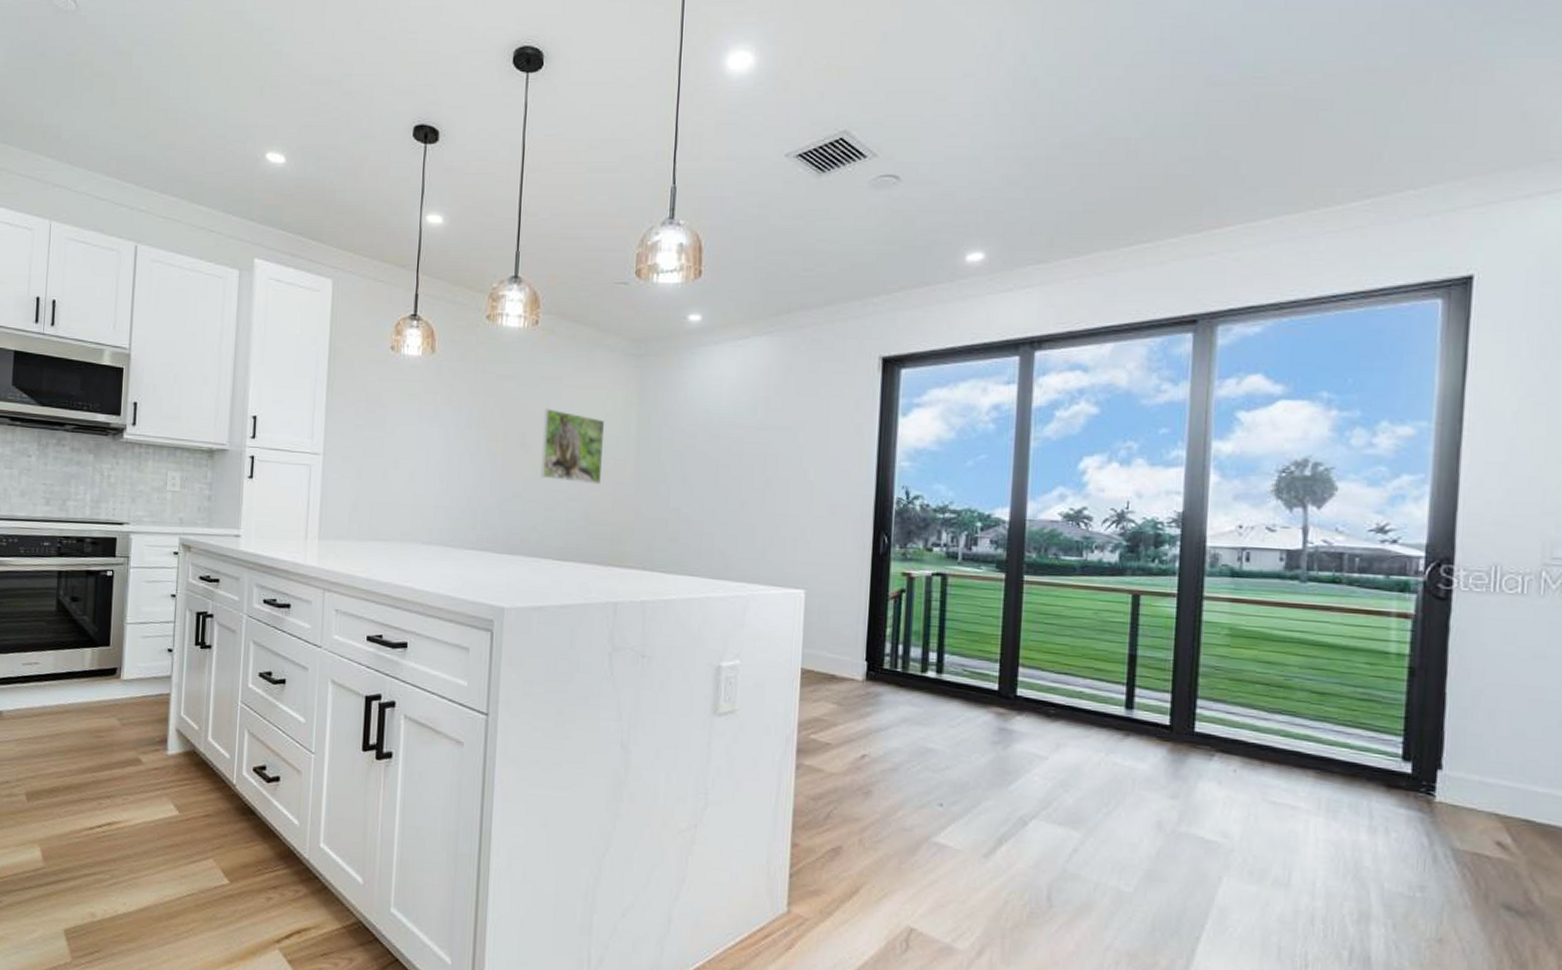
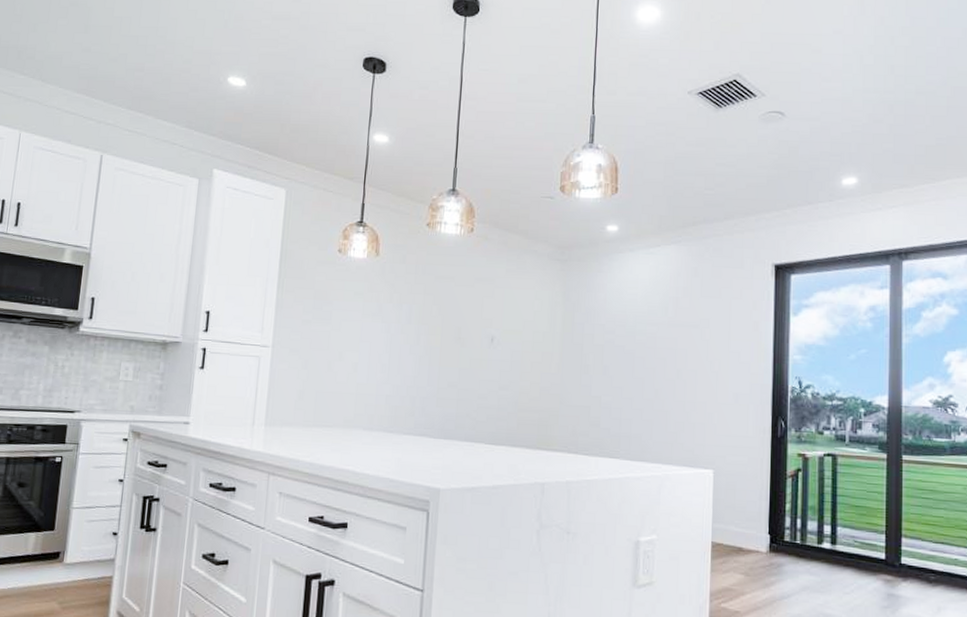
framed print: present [540,408,605,485] -> none [474,306,533,375]

